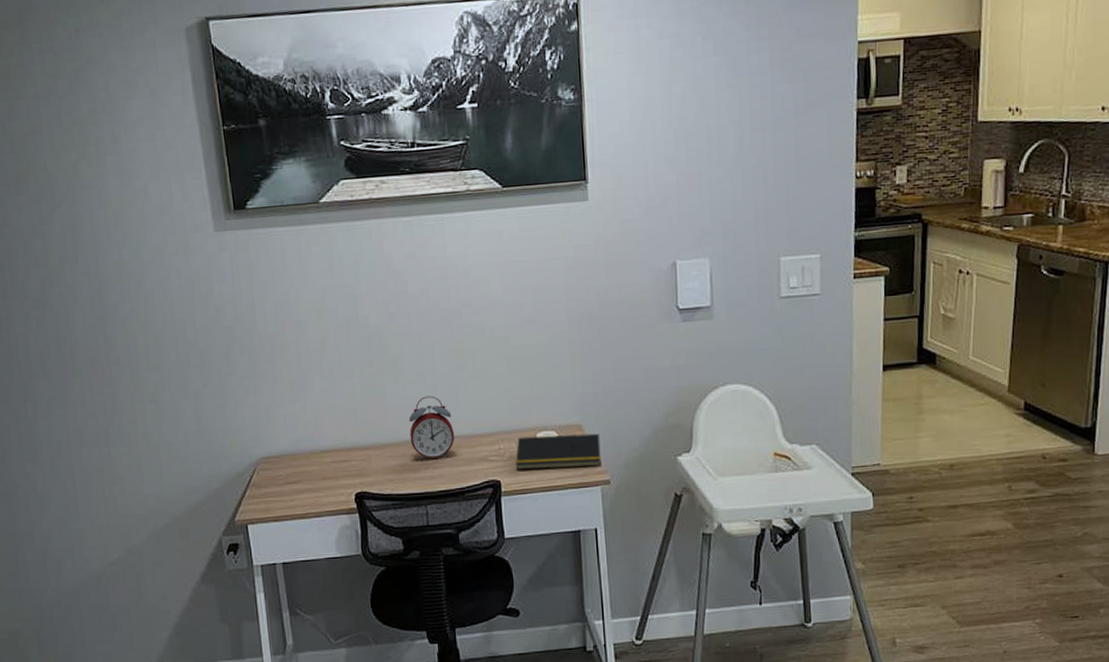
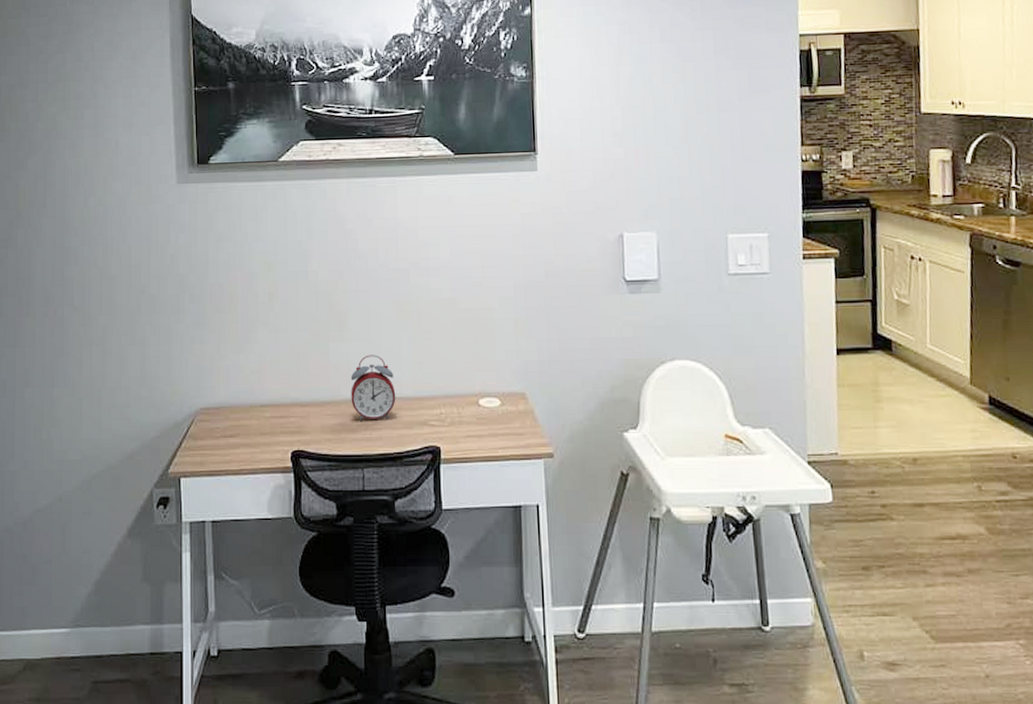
notepad: present [516,433,602,470] -> none [457,402,545,438]

